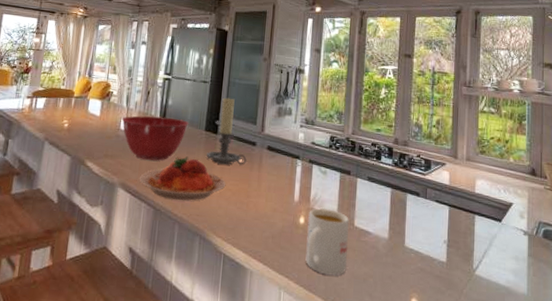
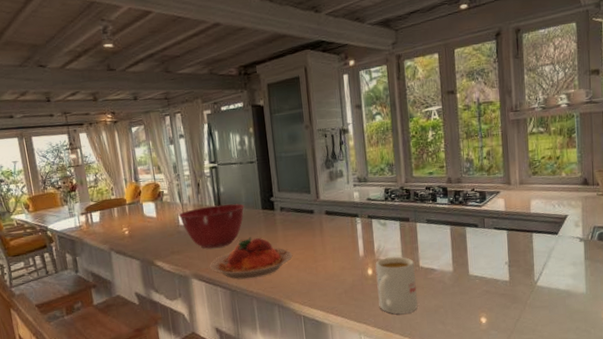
candle holder: present [206,97,247,165] -> none [267,172,308,237]

